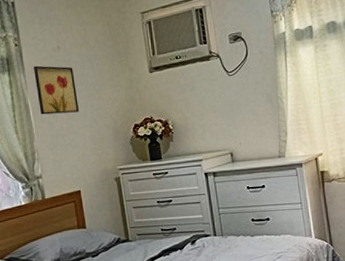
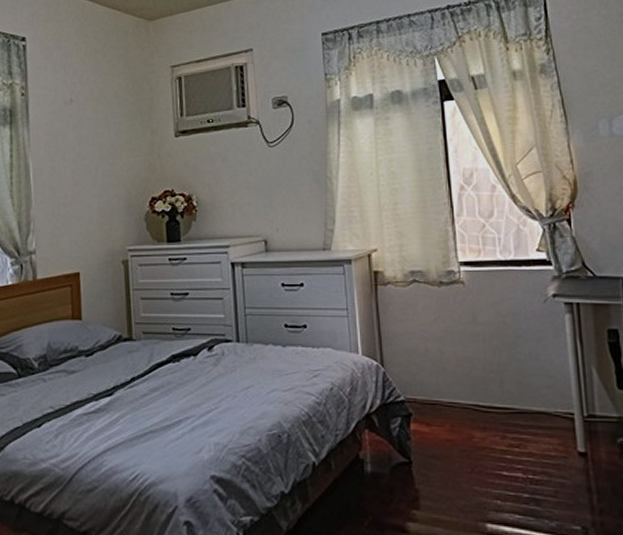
wall art: present [33,65,80,115] -> none [39,120,88,178]

